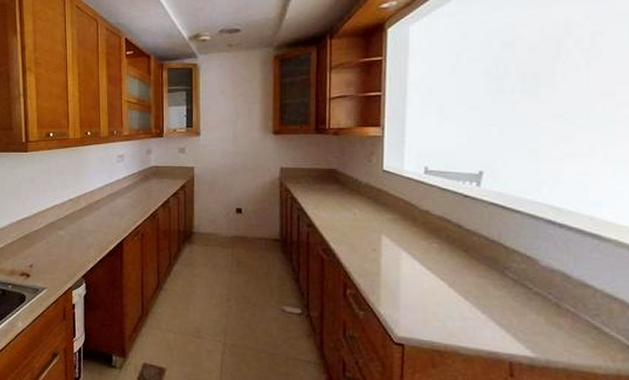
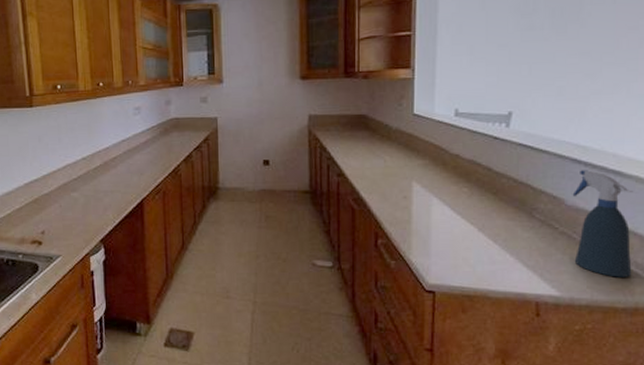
spray bottle: none [547,231,613,343] -> present [572,170,634,277]

